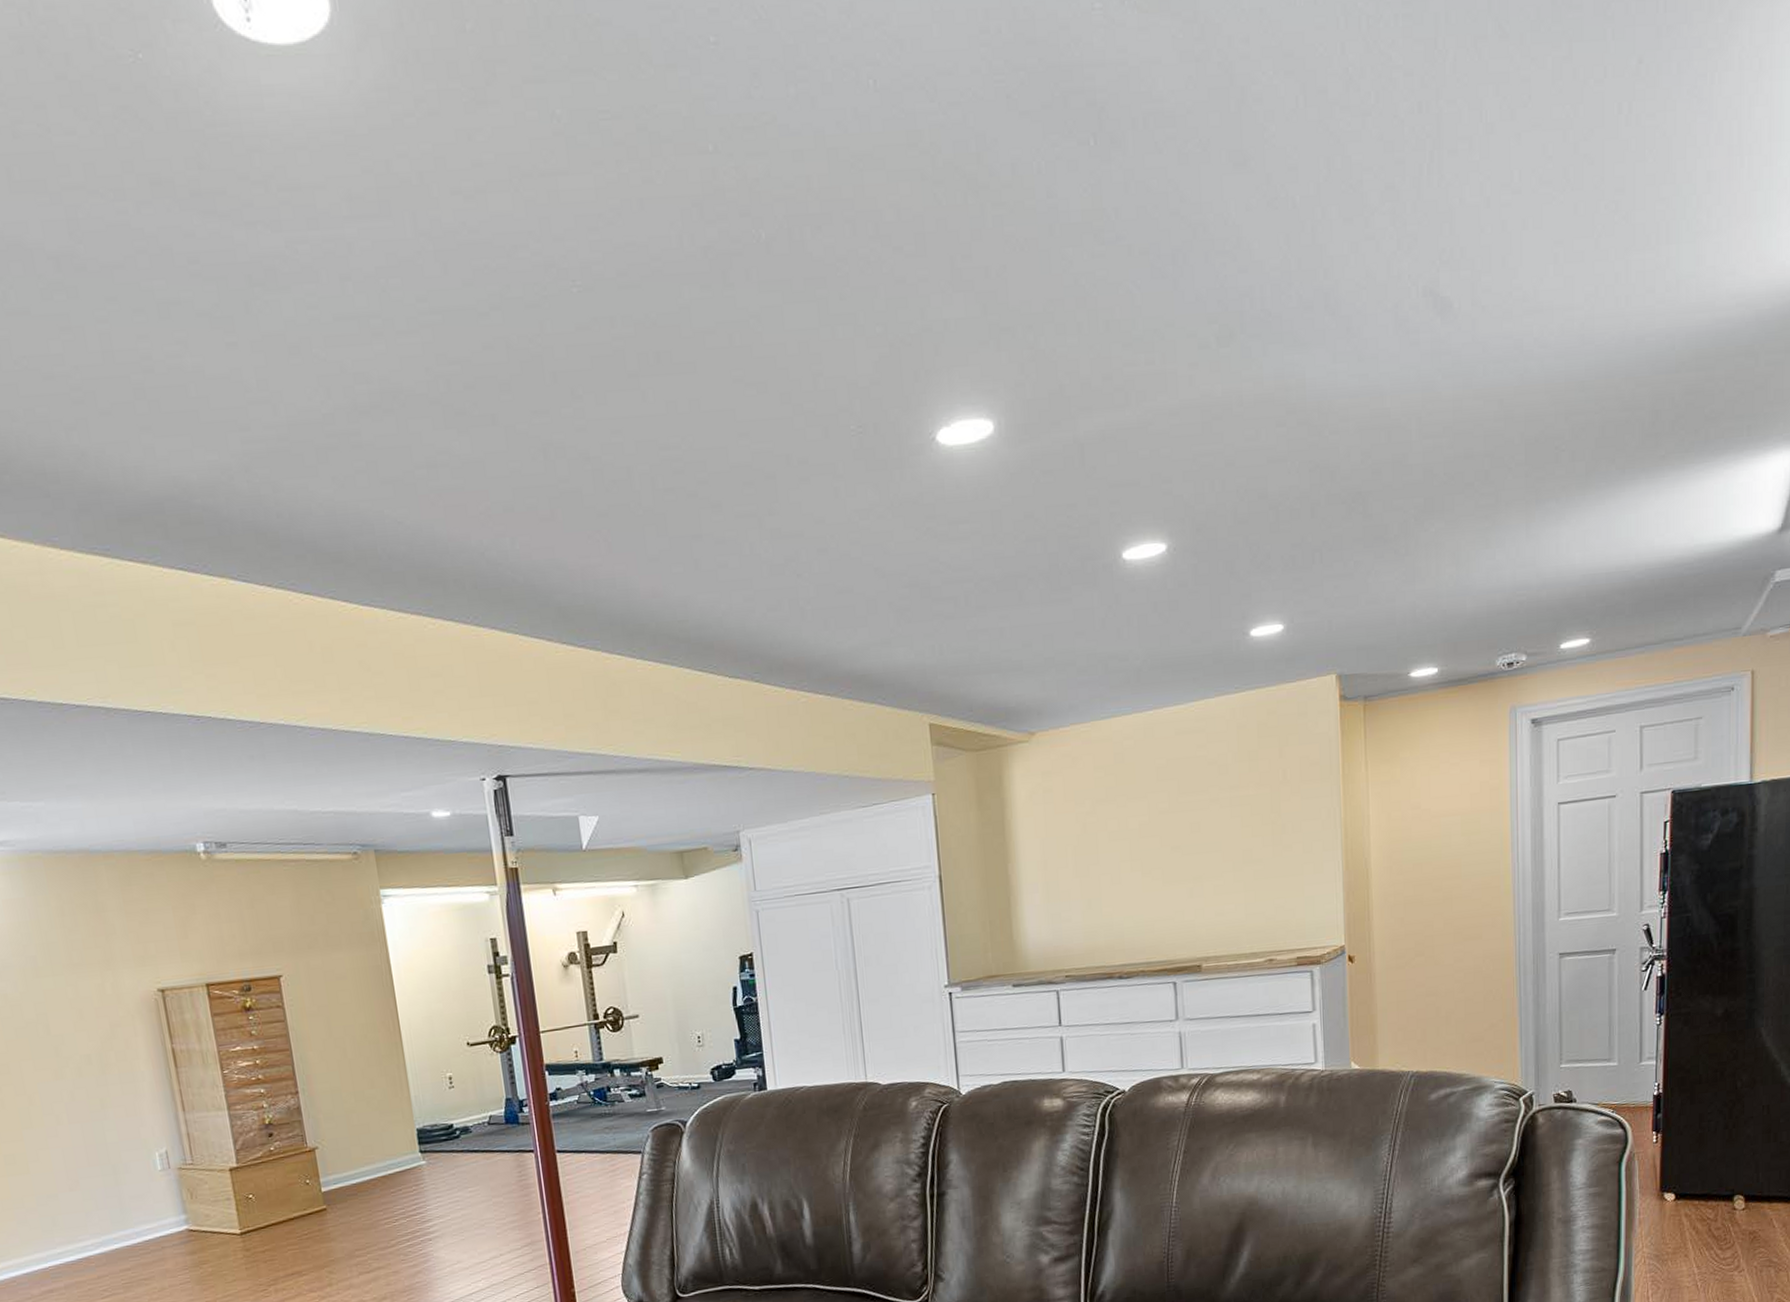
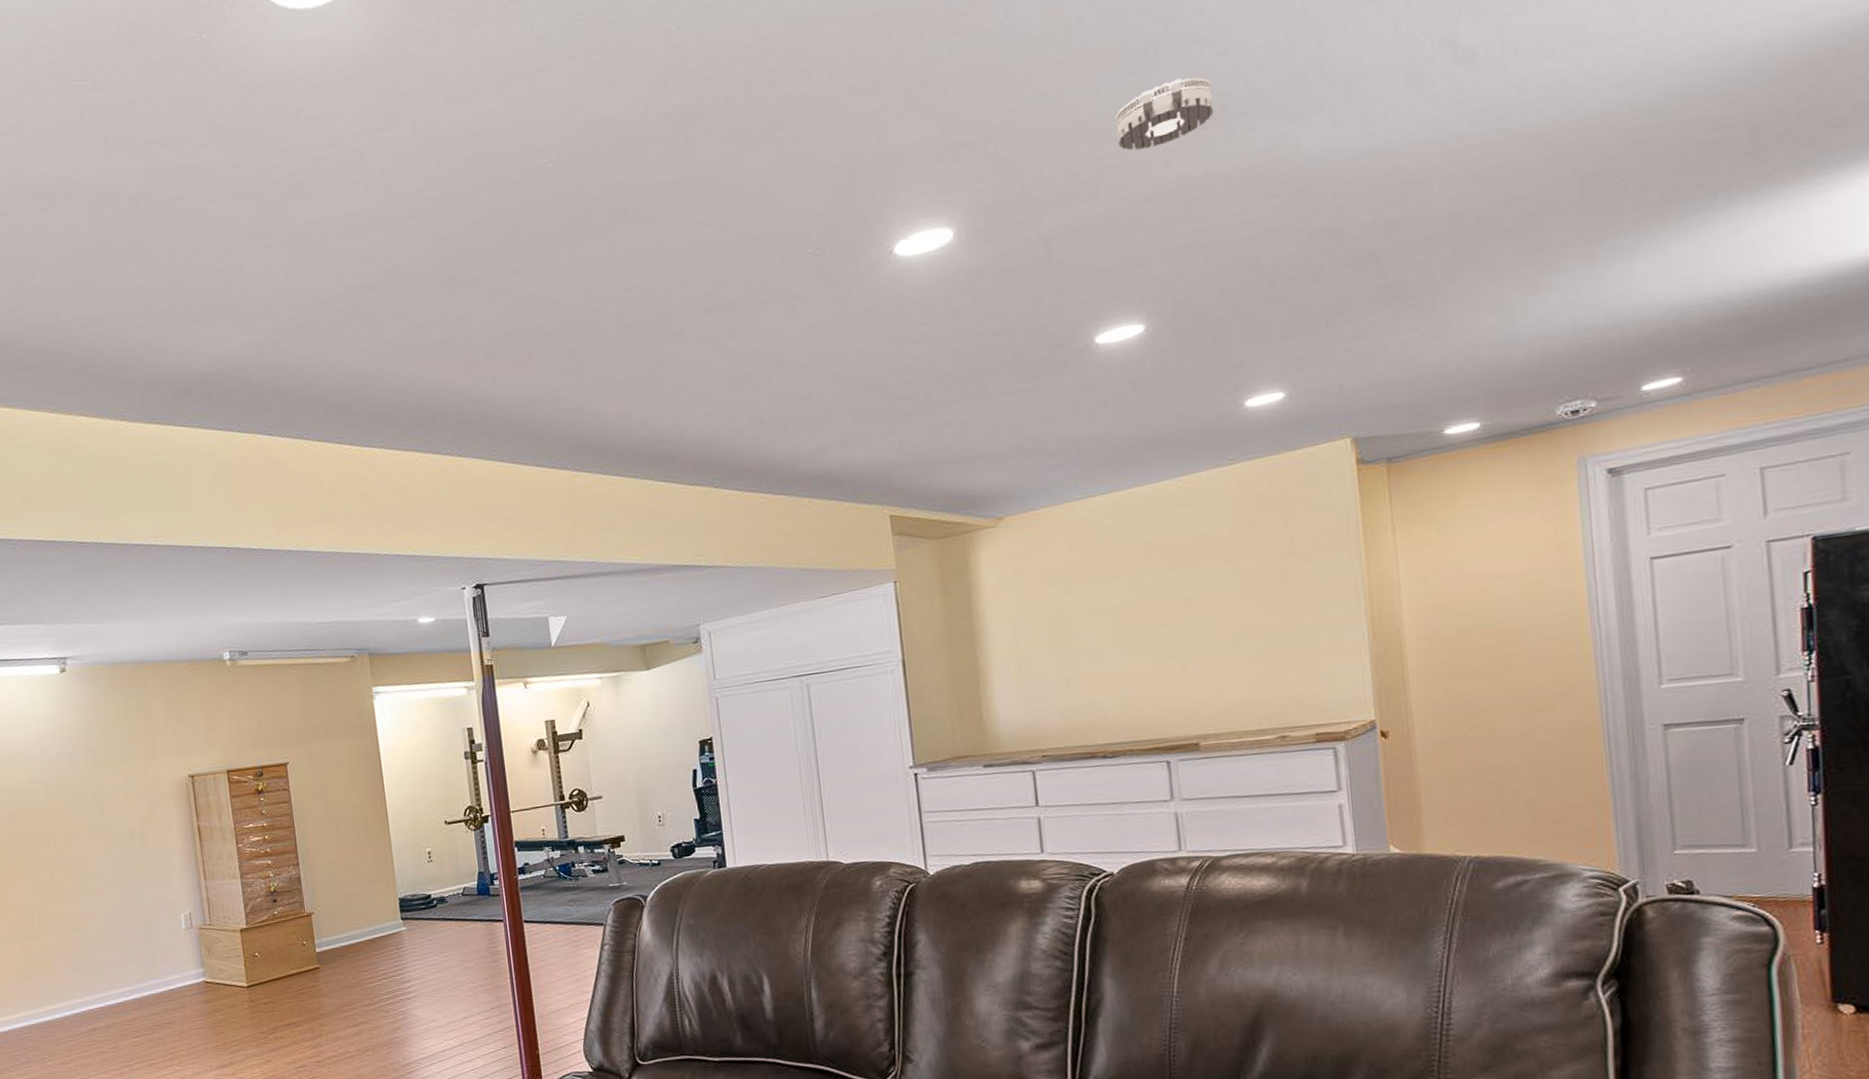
smoke detector: none [1146,290,1233,360] -> present [1115,77,1214,151]

